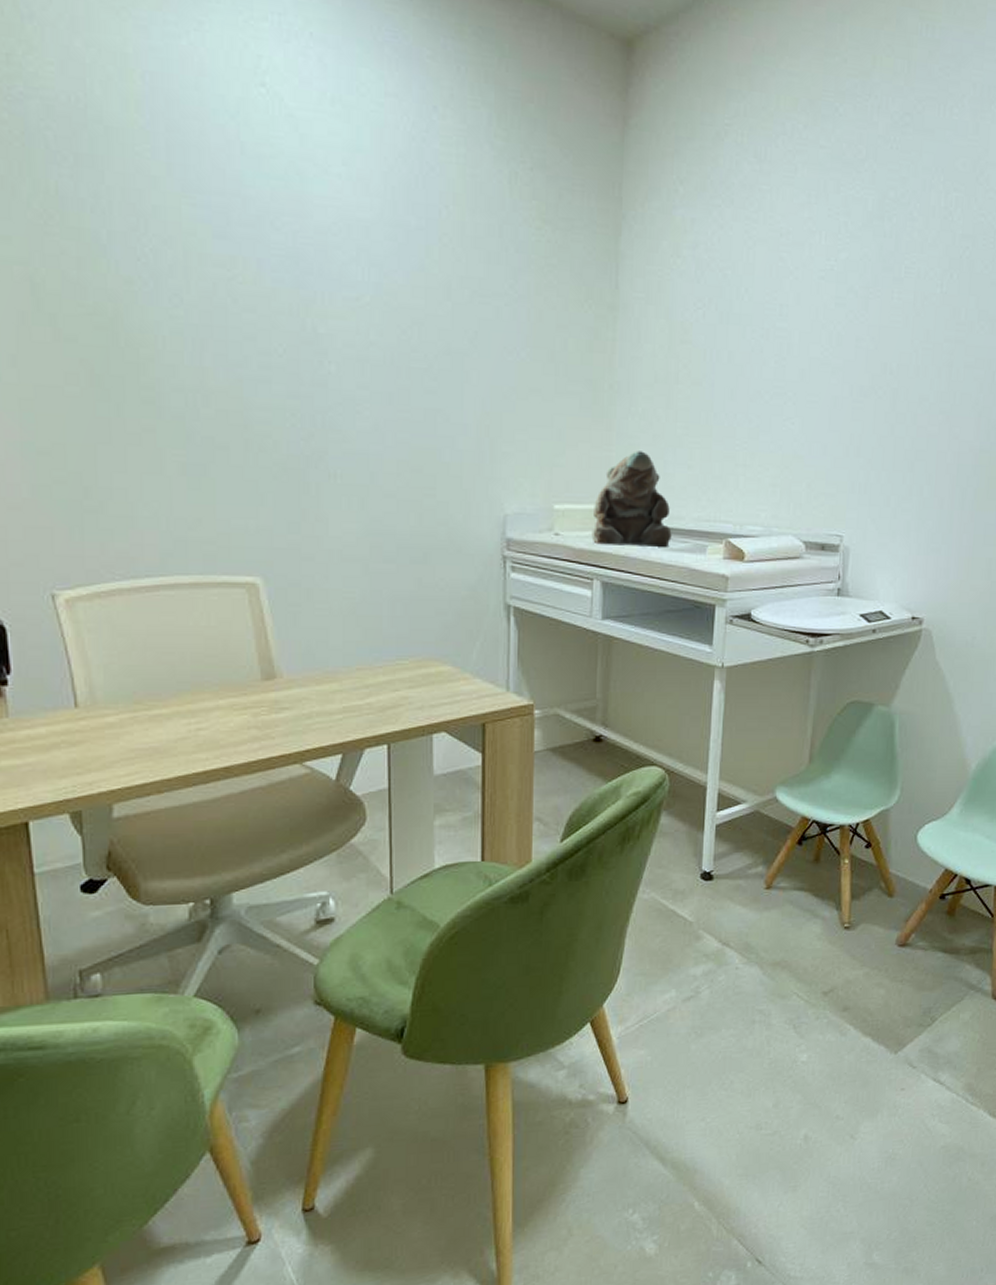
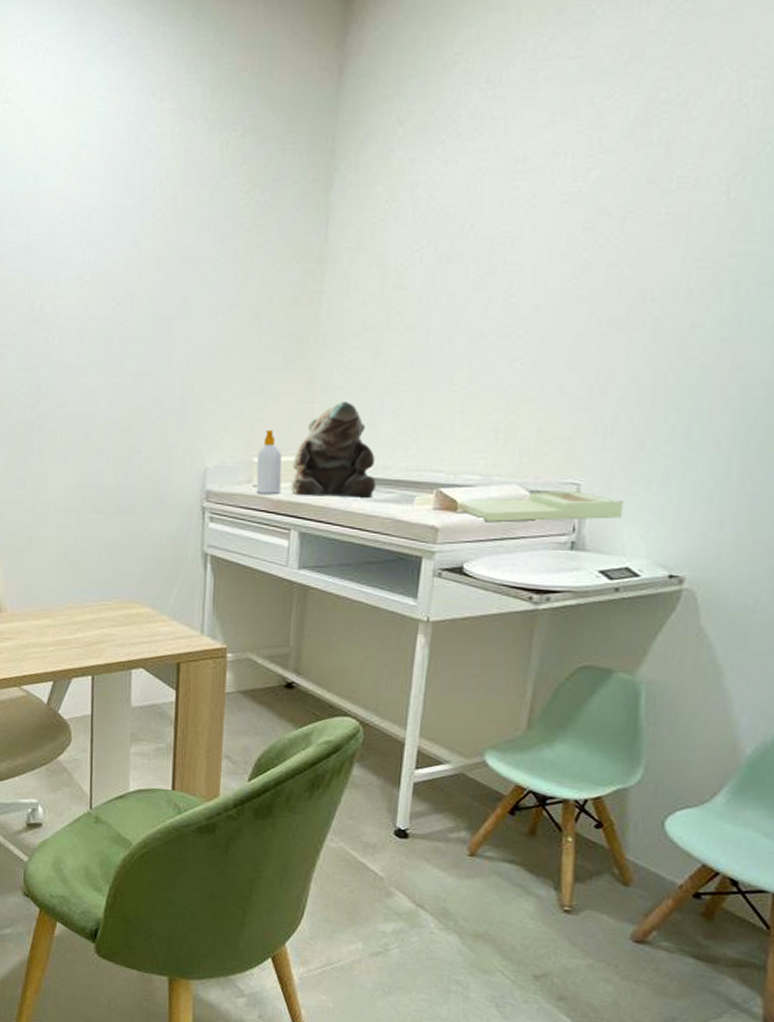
soap bottle: none [557,476,583,544] -> present [256,429,282,495]
tissue dispenser: none [743,542,877,571] -> present [456,491,624,523]

